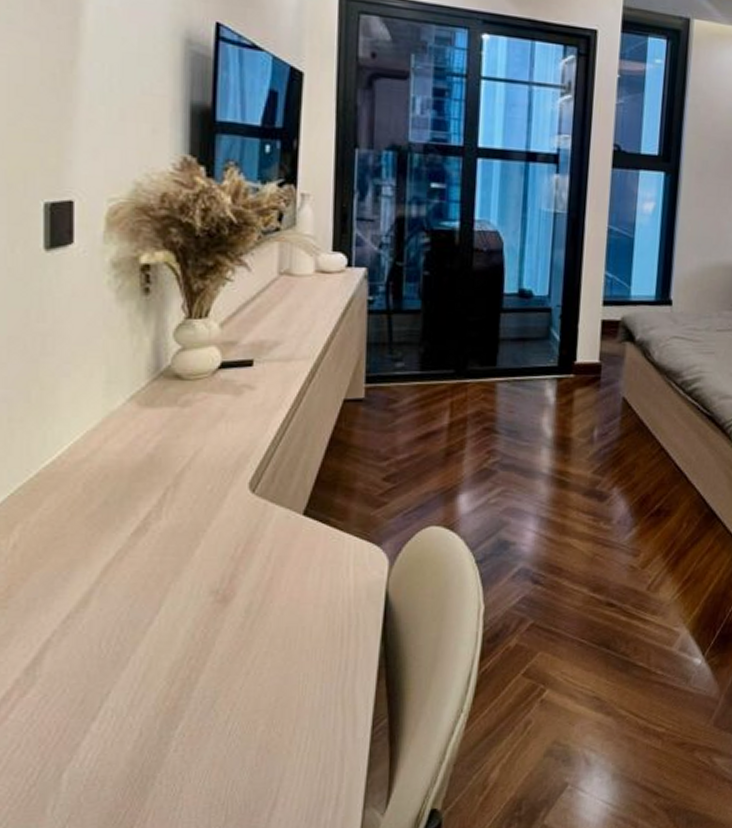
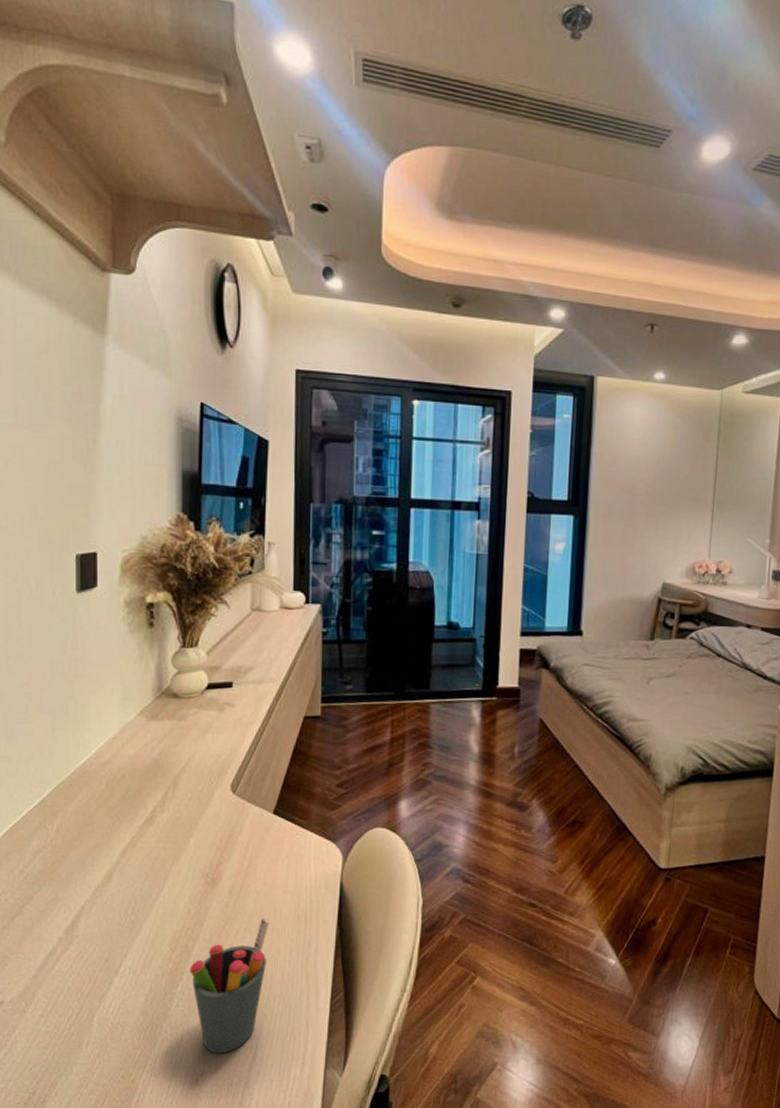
pen holder: none [193,637,297,804] -> present [190,916,269,1053]

